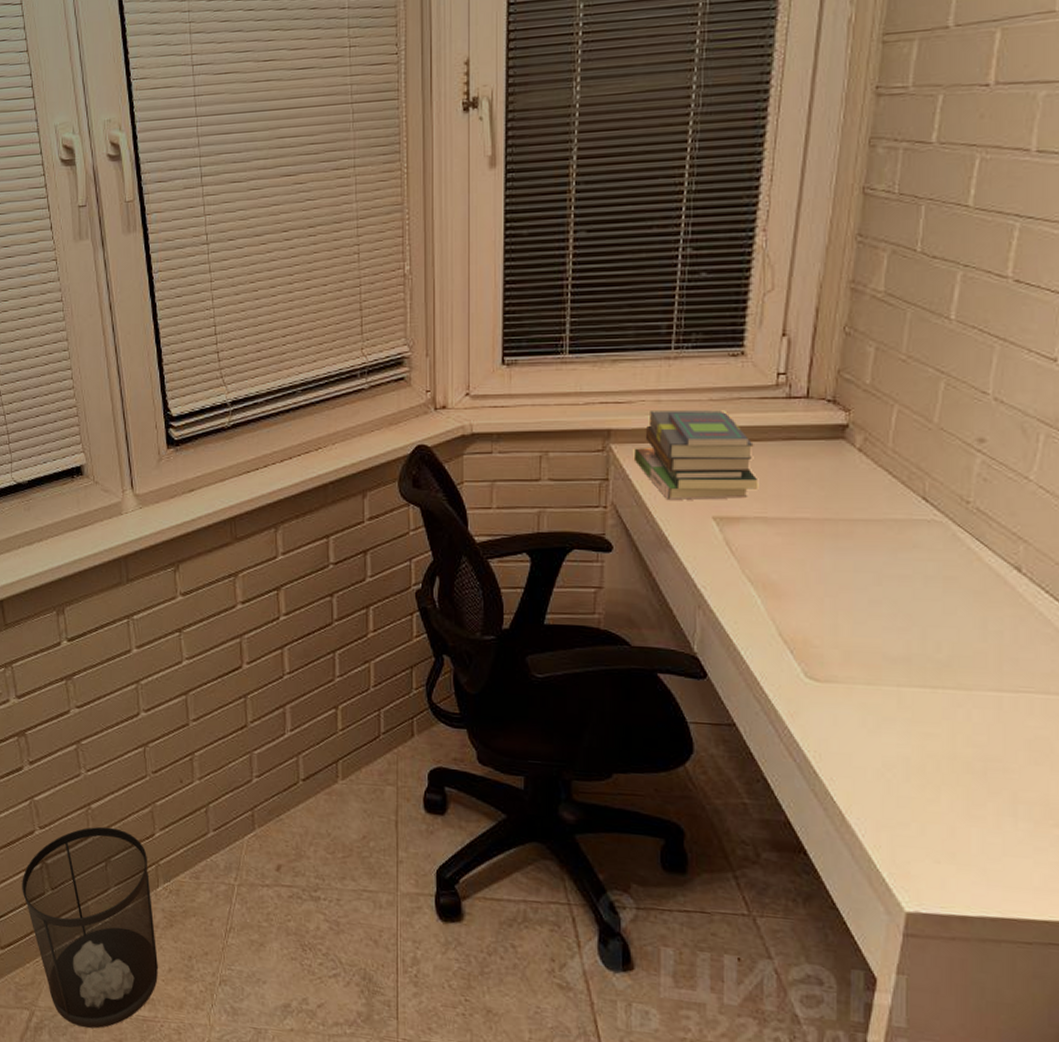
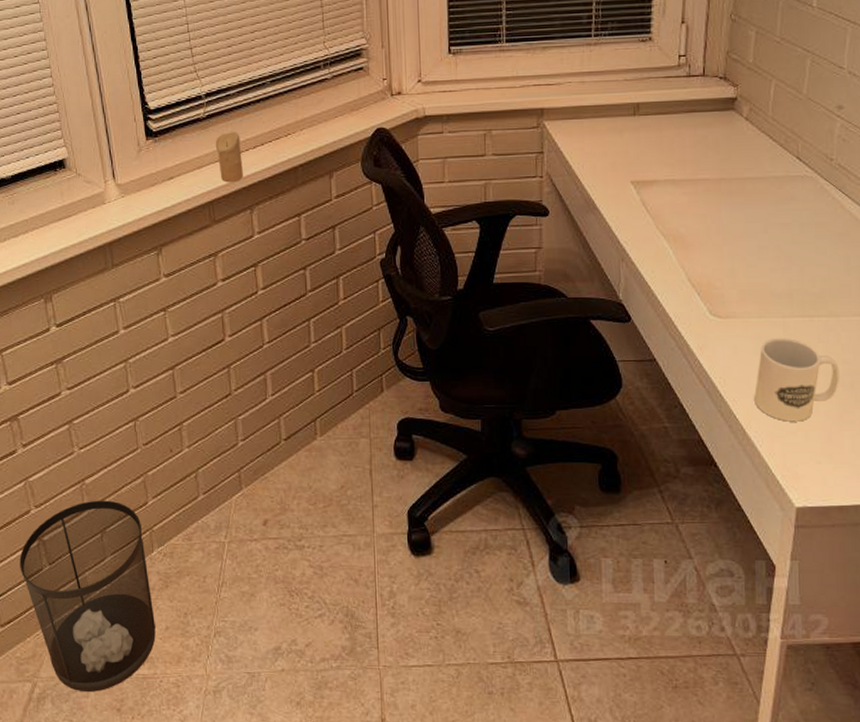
candle: none [239,443,268,498] -> present [215,132,243,183]
books: present [633,410,759,501] -> none [563,89,667,169]
mug: none [857,710,968,811] -> present [754,338,839,422]

